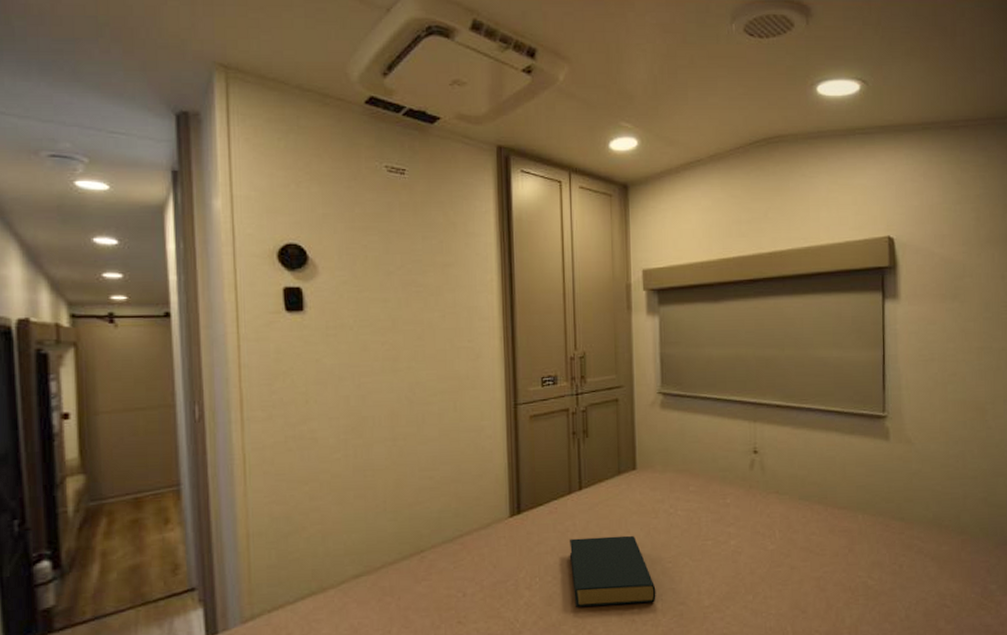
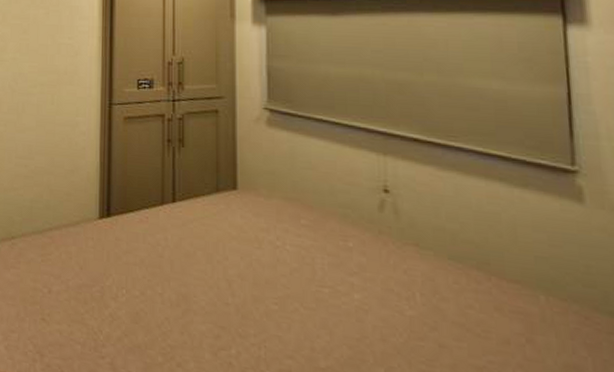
hardback book: present [570,535,656,607] -> none [160,254,258,348]

